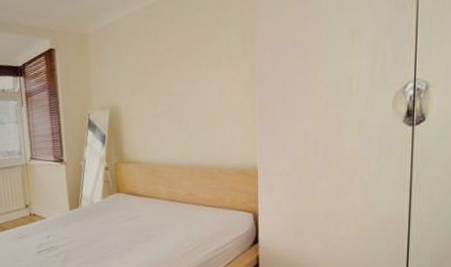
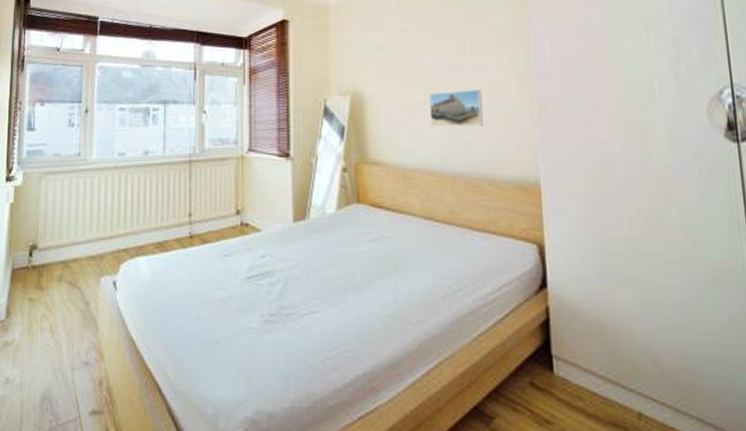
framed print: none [172,97,216,131] -> present [429,90,484,127]

